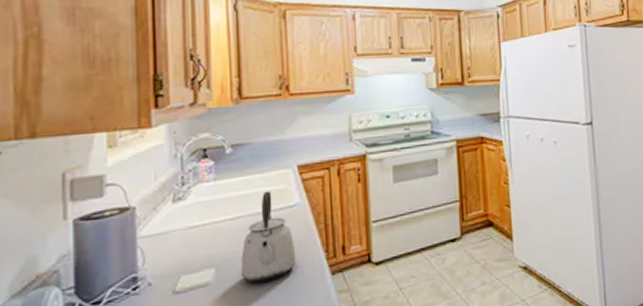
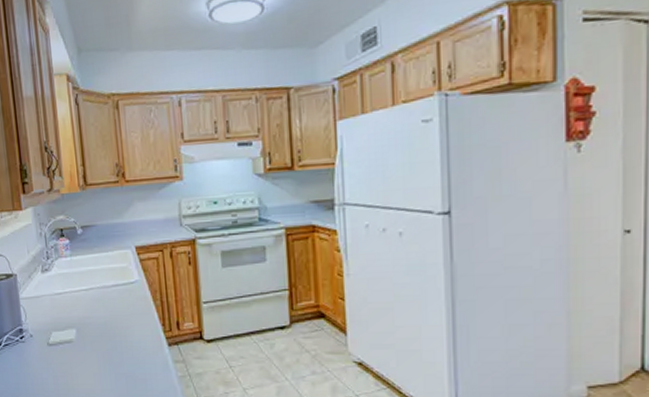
kettle: present [240,191,297,283] -> none [95,268,139,345]

